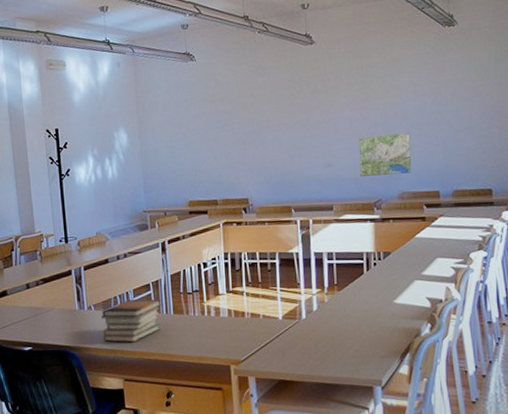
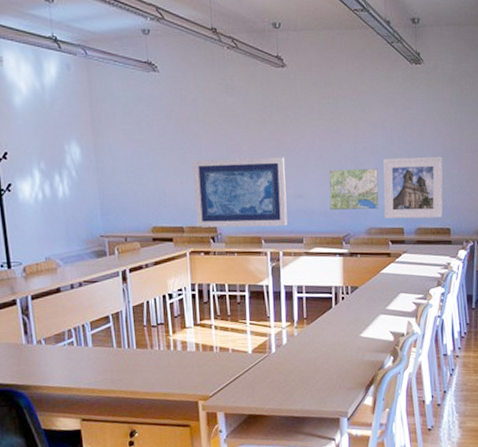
book stack: present [101,299,162,343] -> none [54,332,123,380]
wall art: none [226,128,317,200] -> present [192,157,288,228]
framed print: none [416,116,483,183] -> present [383,156,443,219]

